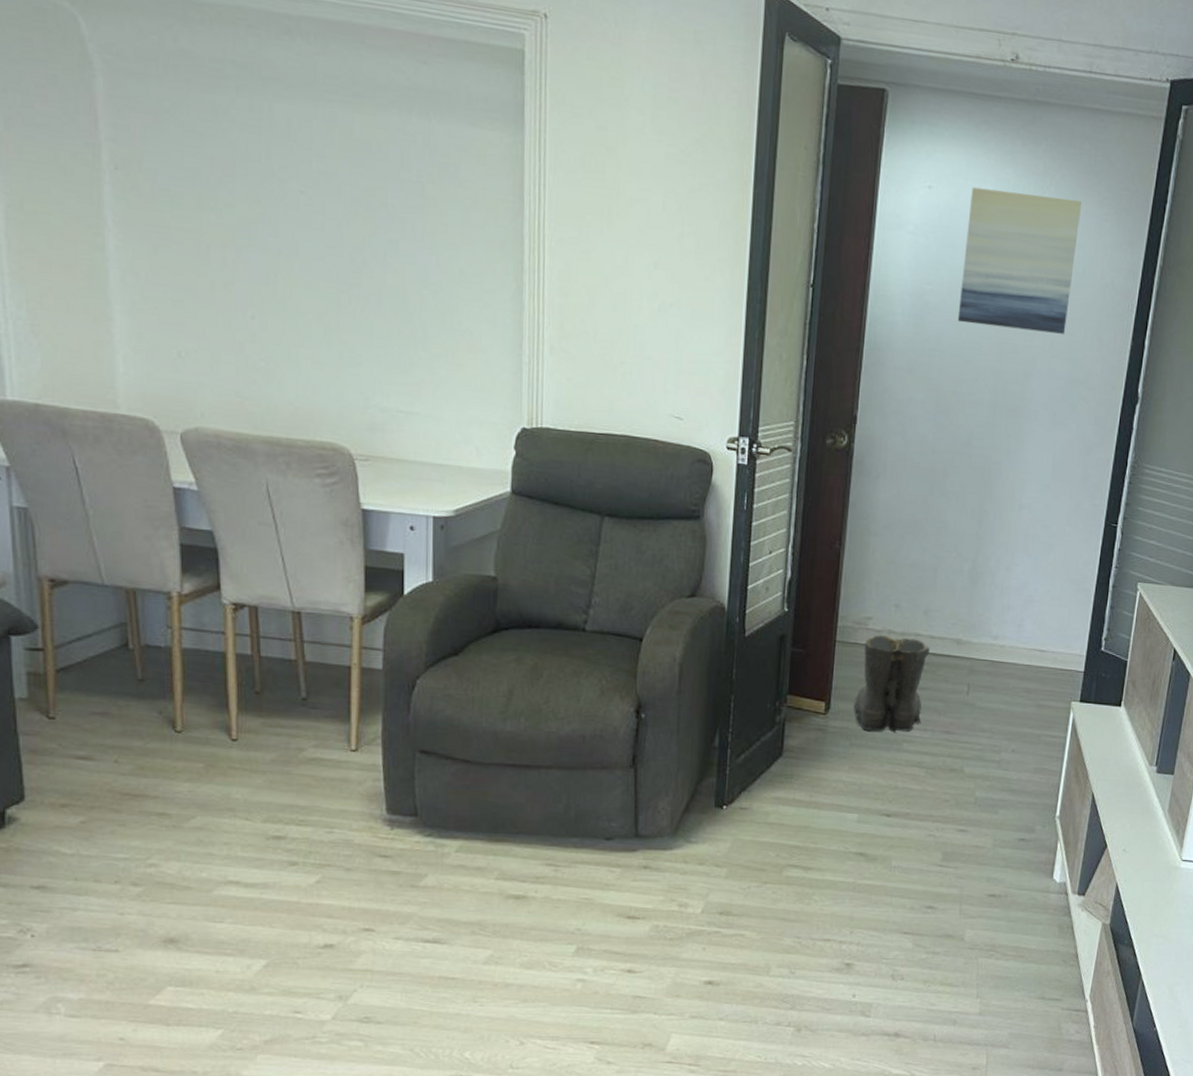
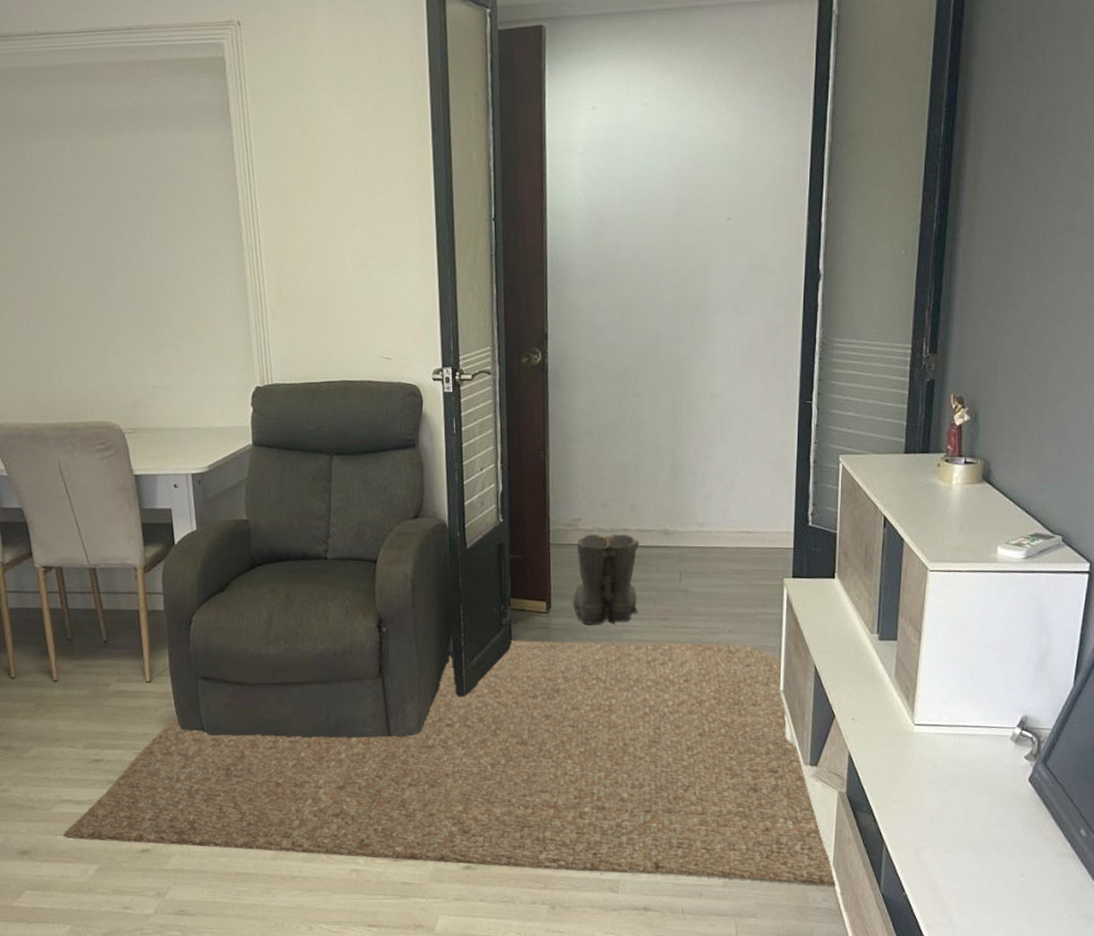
rug: none [224,739,1092,1019] -> present [63,640,838,887]
wall art: present [957,187,1082,334] -> none [632,93,743,230]

